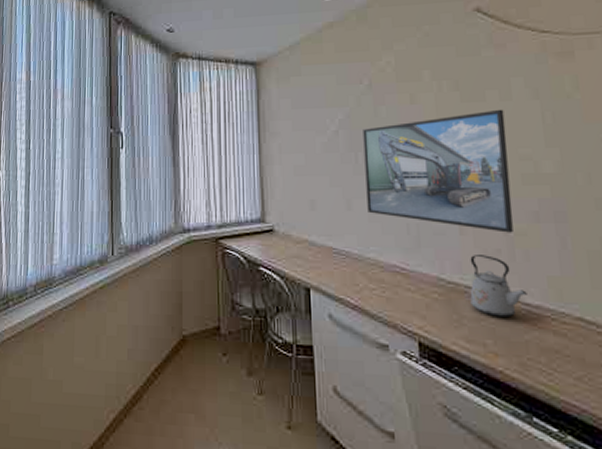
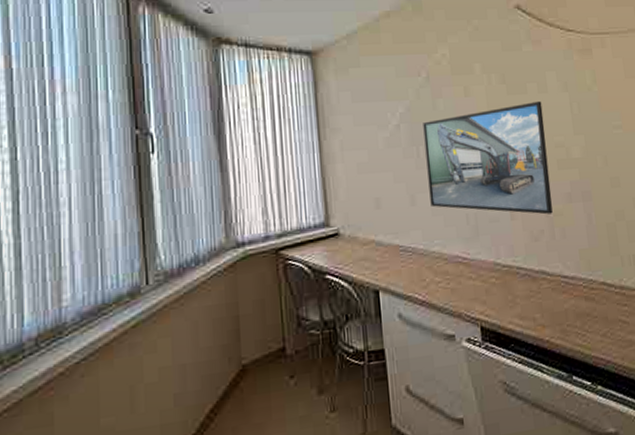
kettle: present [470,255,527,318] -> none [520,236,565,293]

